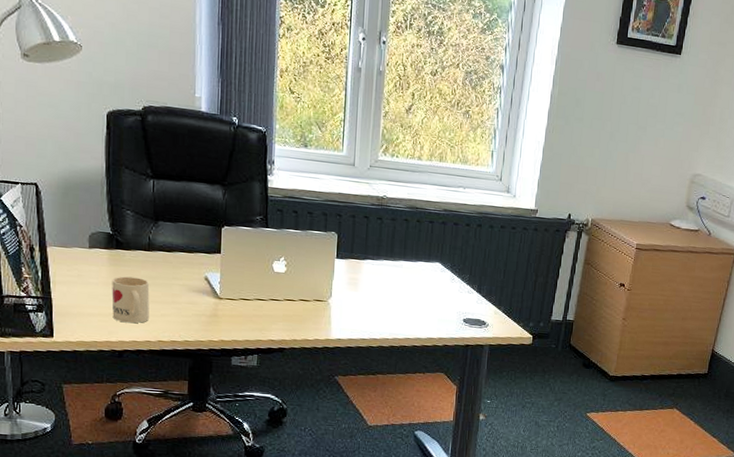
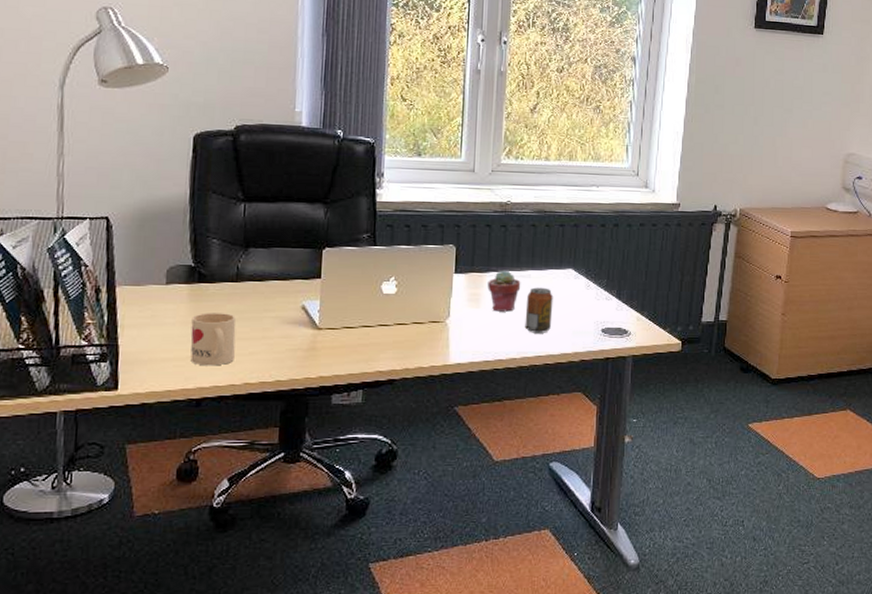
potted succulent: none [365,258,394,297] -> present [488,270,521,312]
beverage can: none [396,277,422,319] -> present [525,287,553,333]

